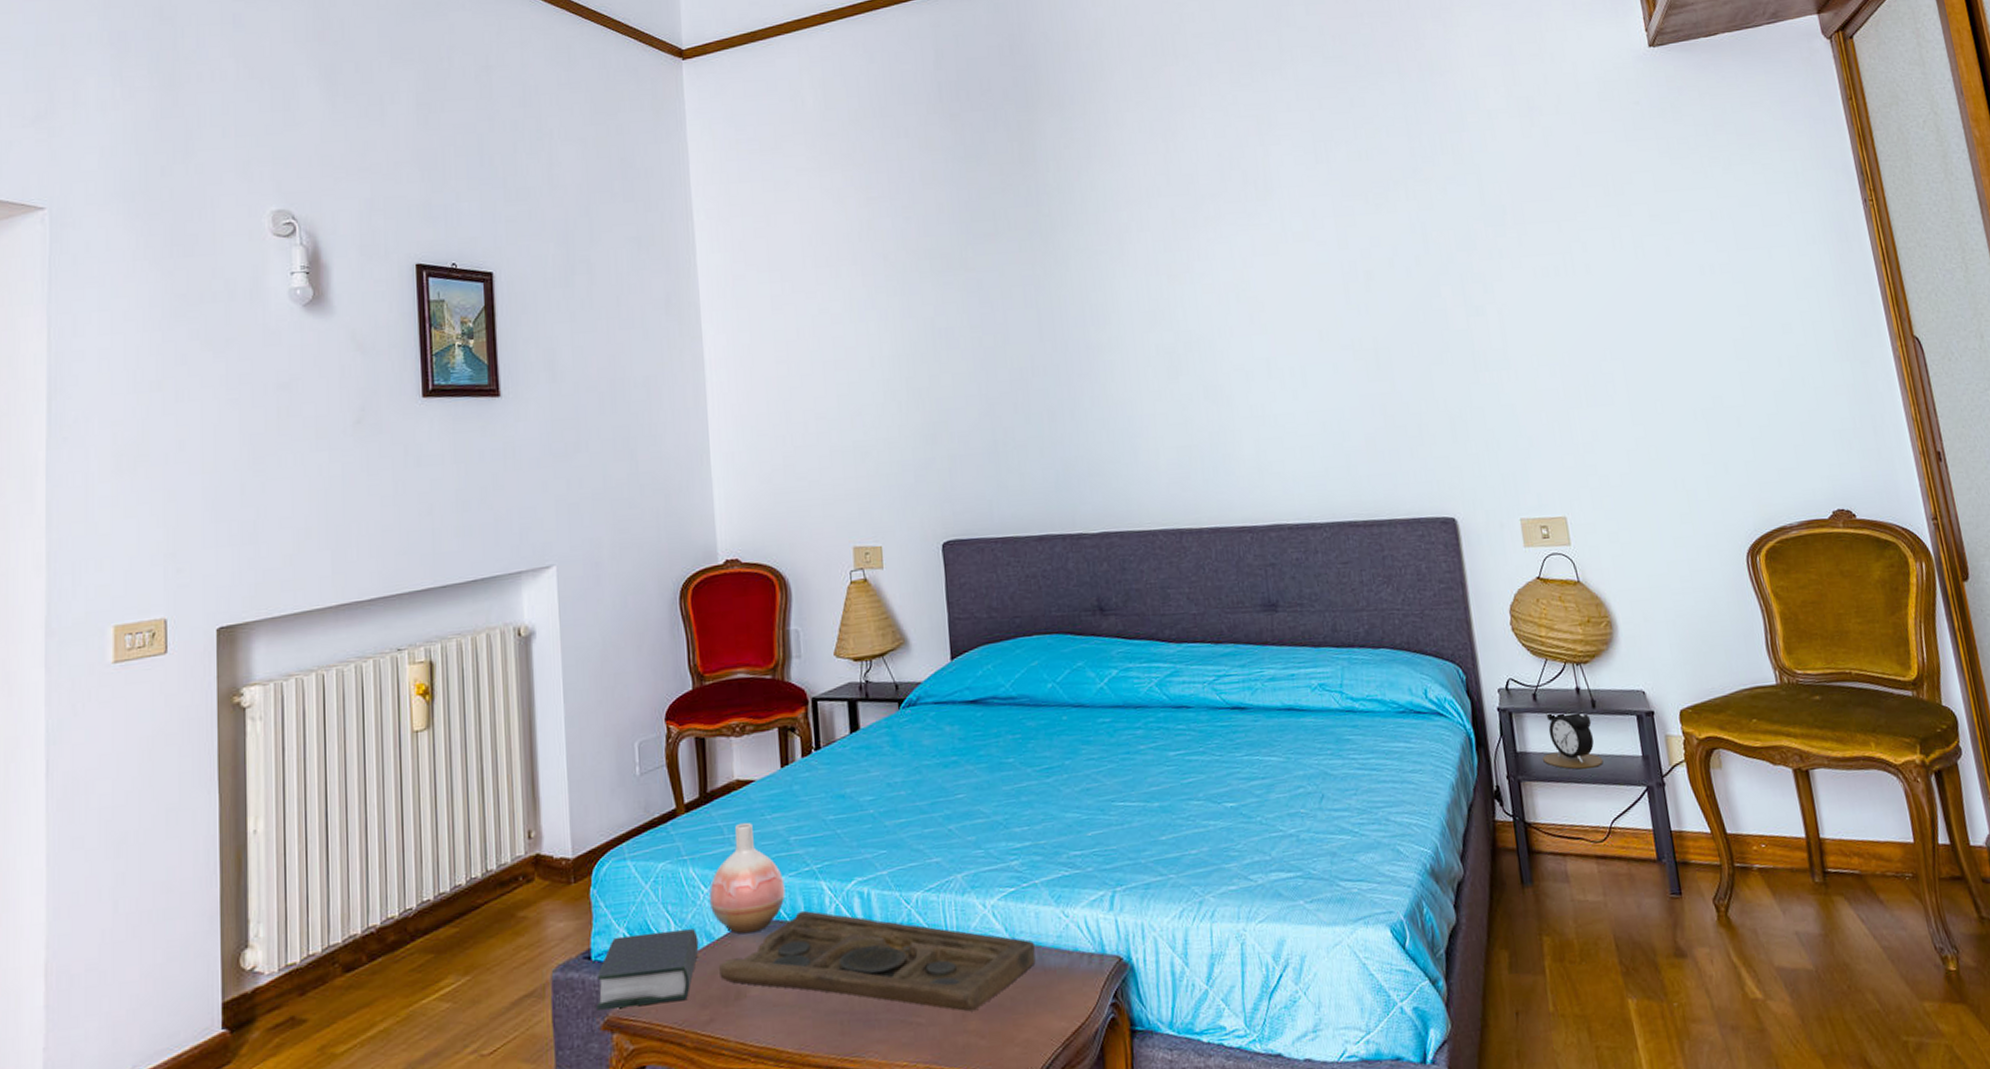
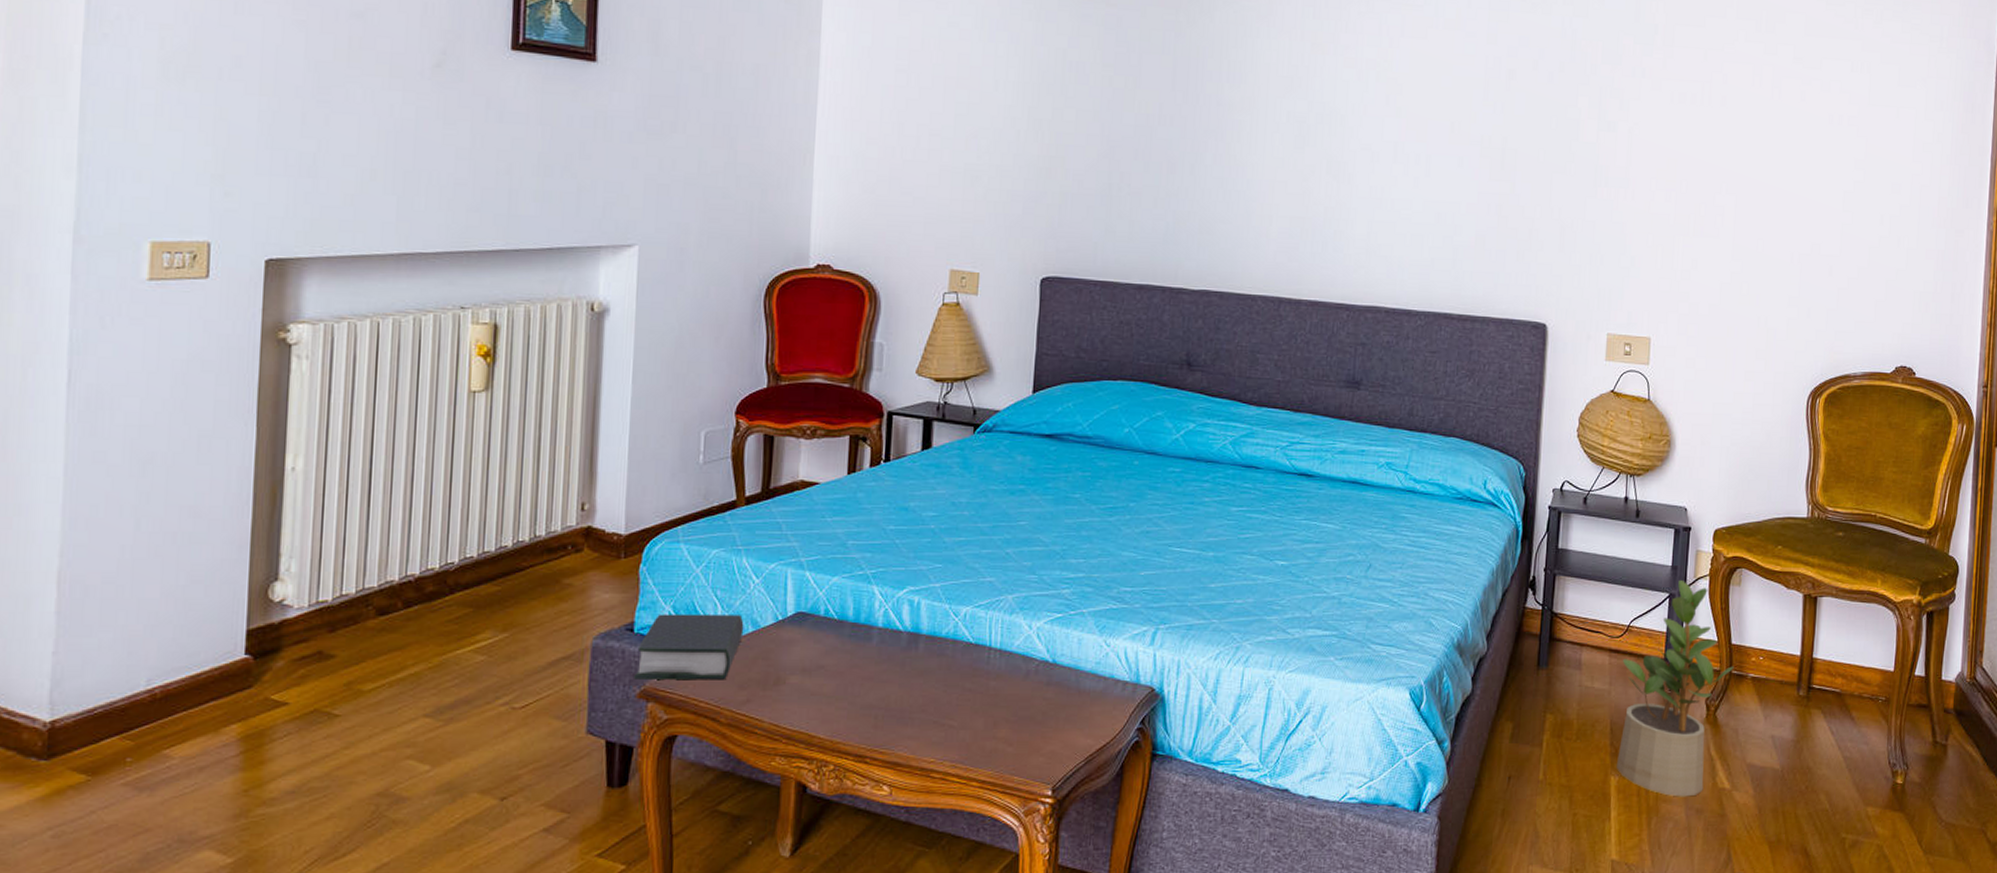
vase: present [708,822,786,935] -> none [759,521,837,626]
decorative tray: present [719,910,1036,1012] -> none [761,610,1073,721]
alarm clock: present [1543,711,1604,770] -> none [1581,515,1635,571]
potted plant: none [1611,769,1736,1015] -> present [1617,579,1734,797]

